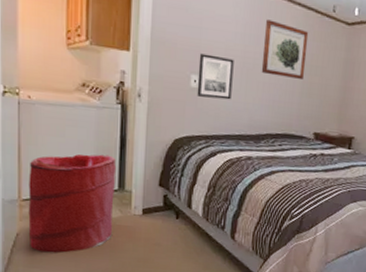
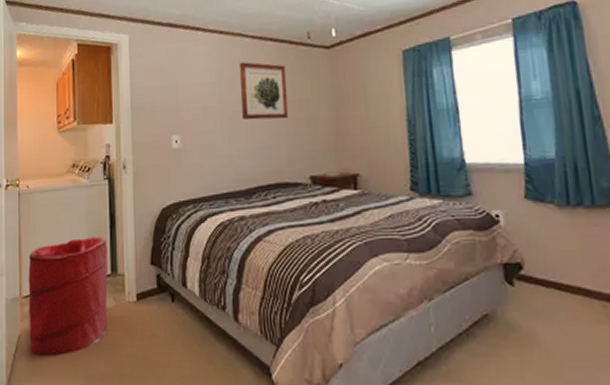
wall art: present [197,53,234,100] -> none [177,110,215,157]

